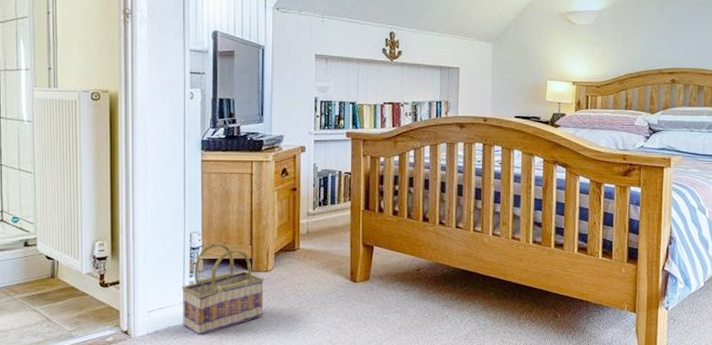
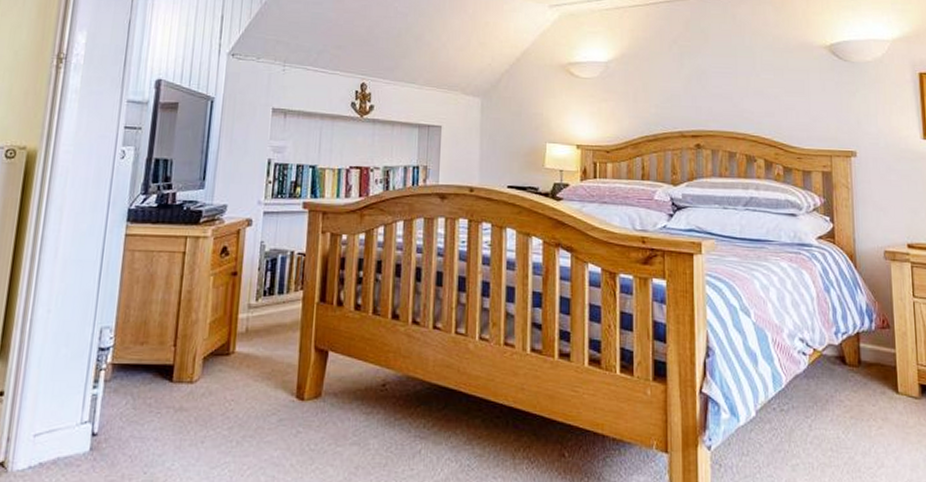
basket: present [182,243,265,336] -> none [76,342,188,472]

